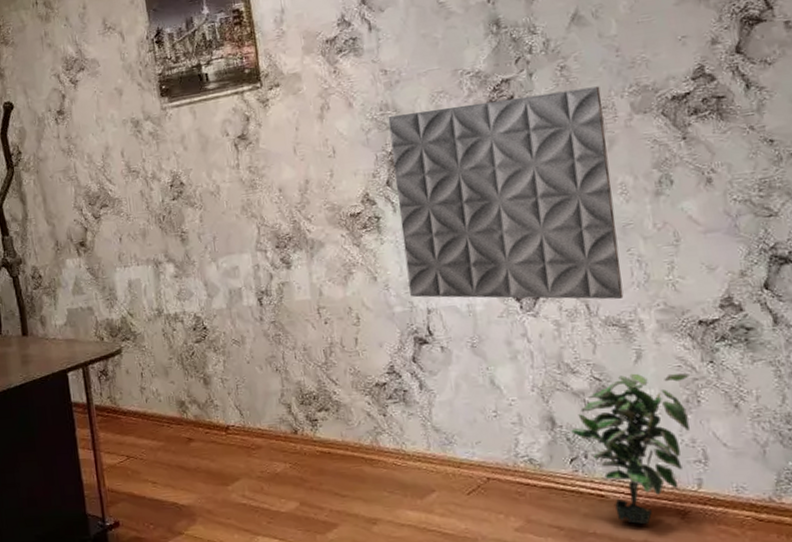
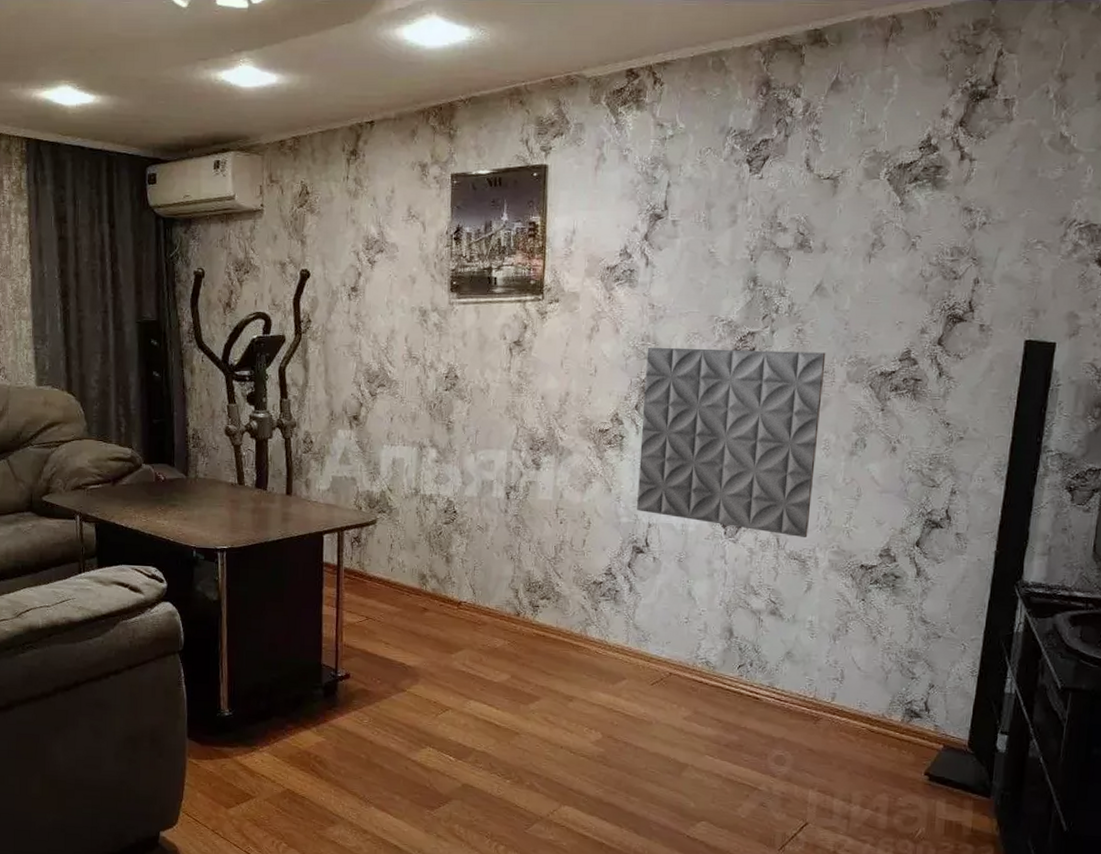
potted plant: present [571,373,690,525] -> none [744,601,844,725]

